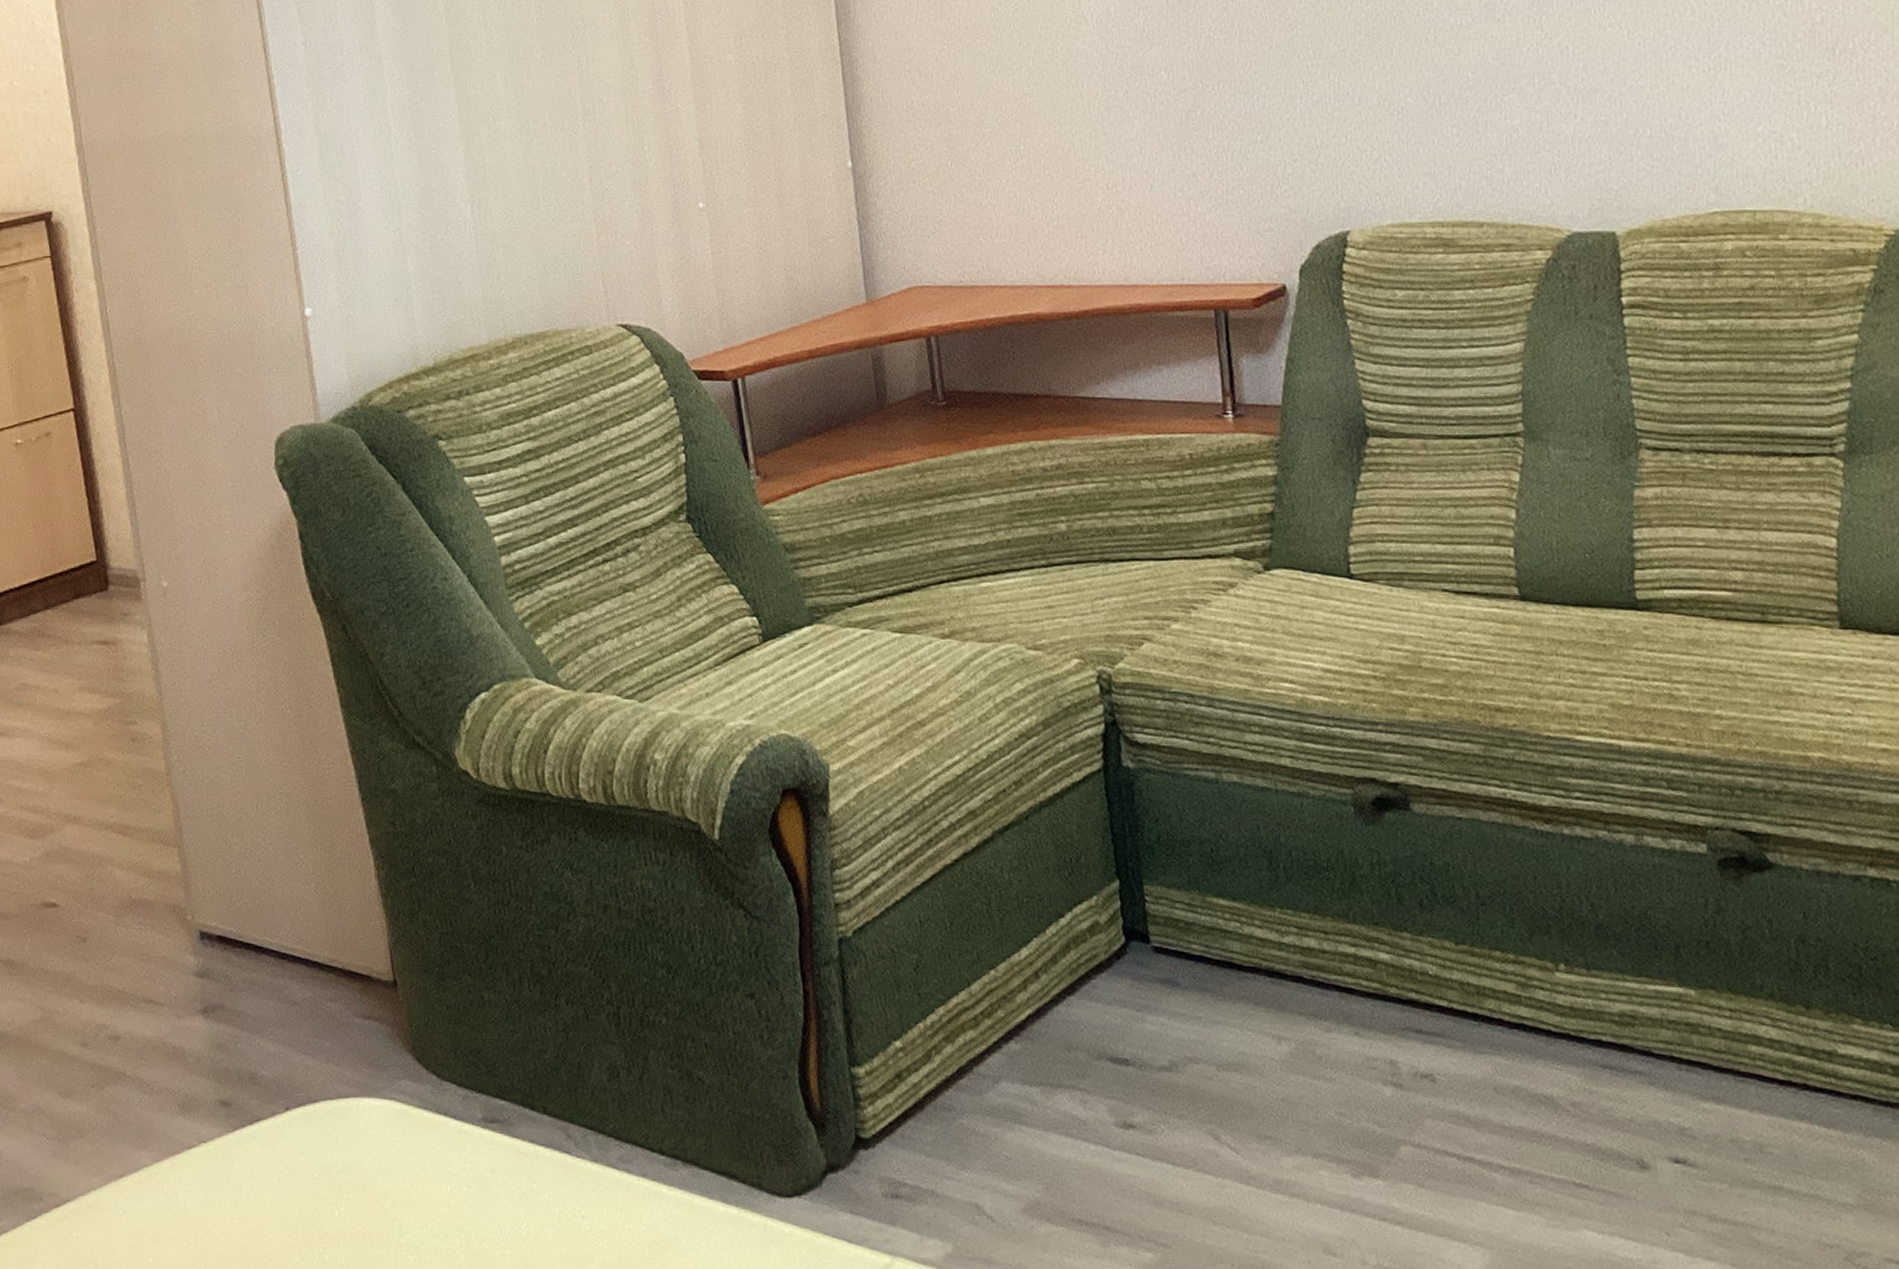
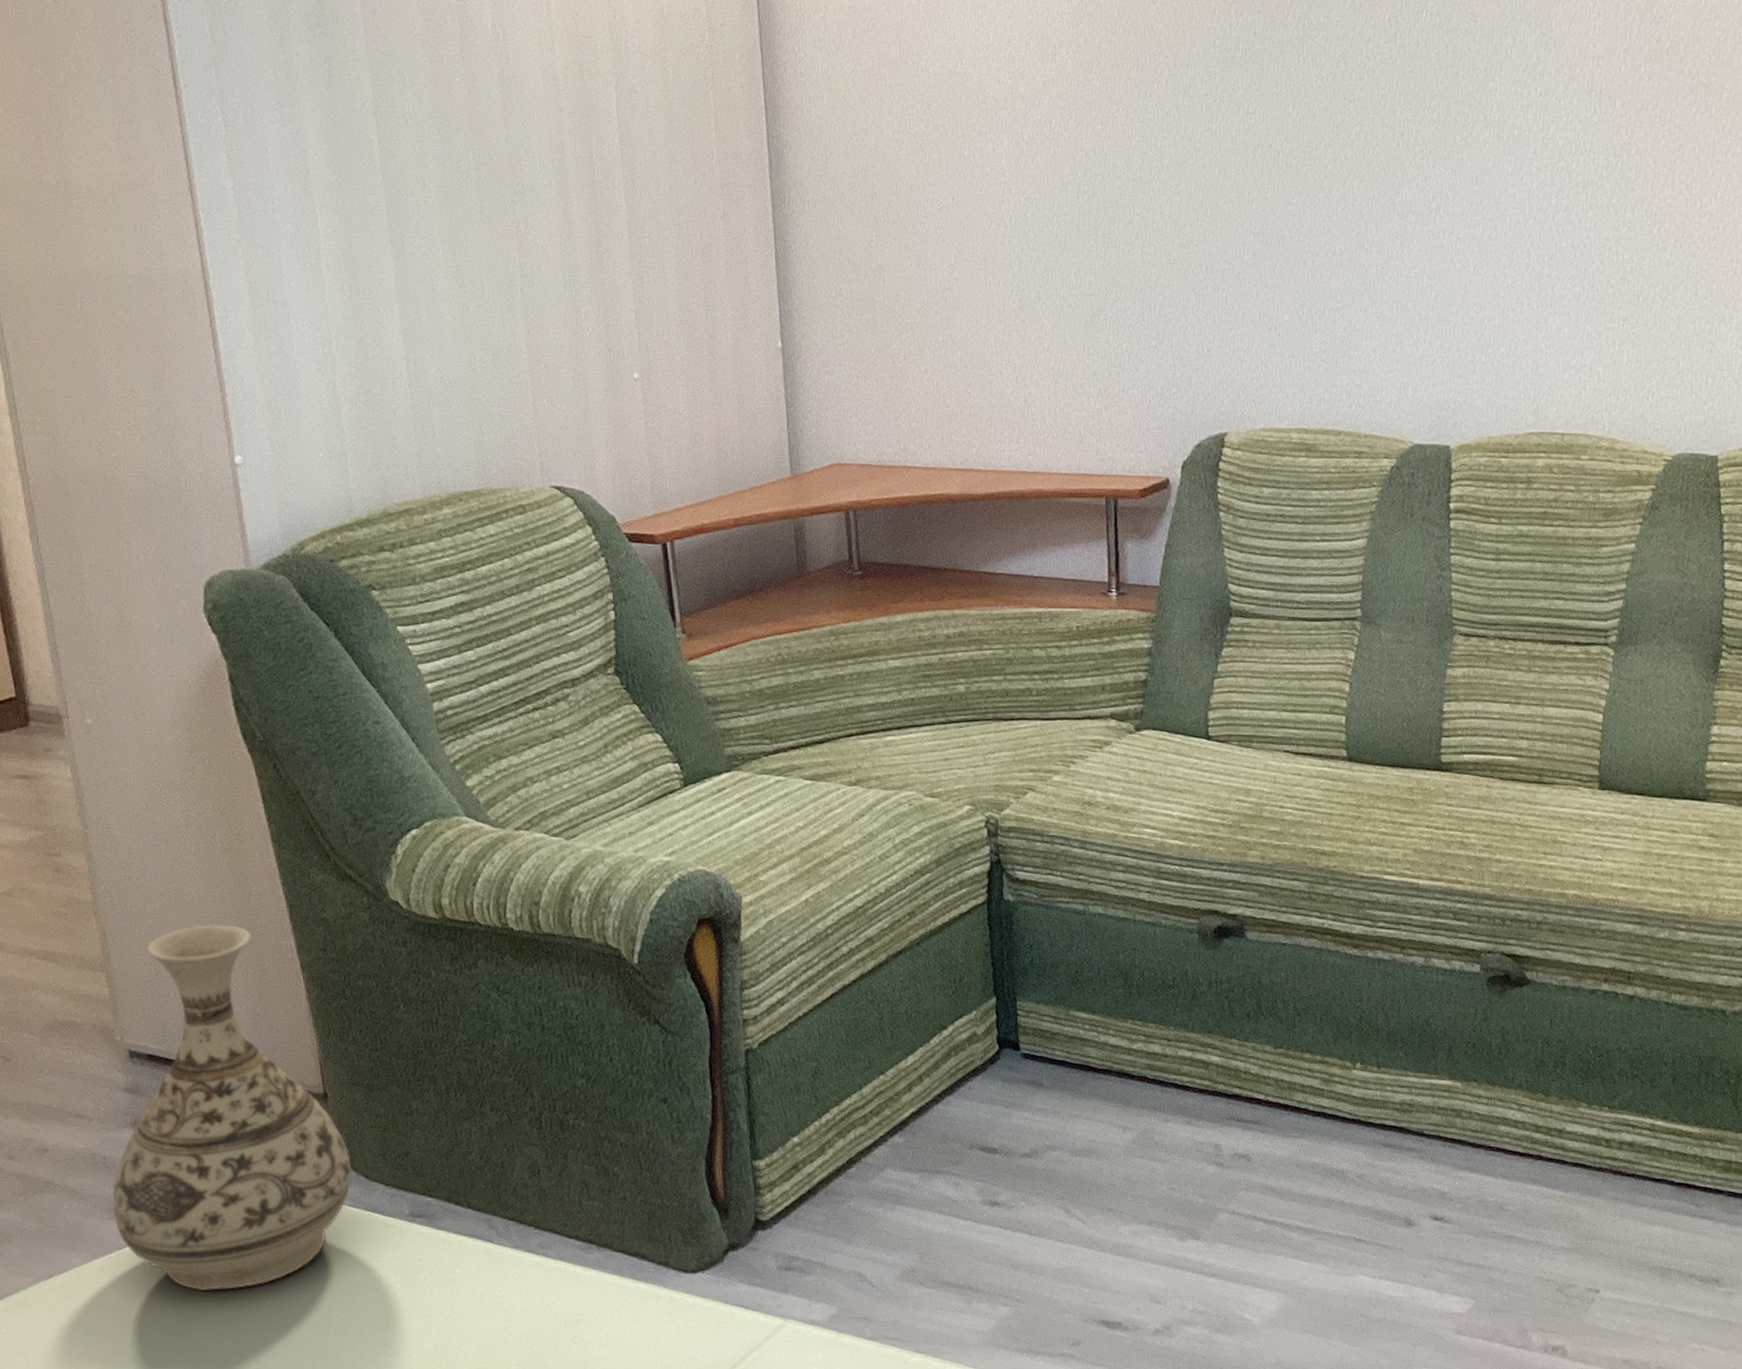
vase: none [183,796,423,1199] -> present [113,925,352,1291]

